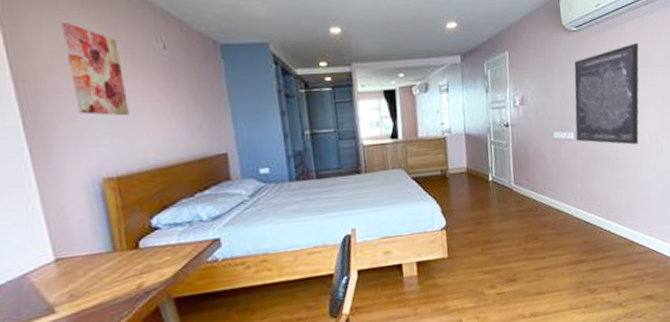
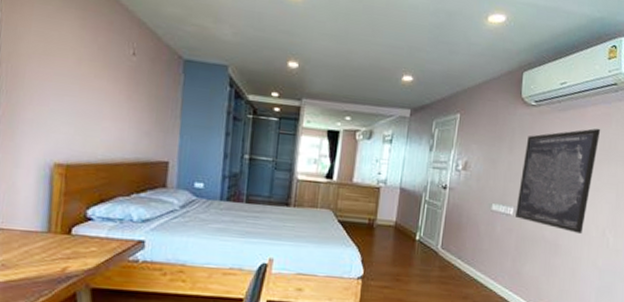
wall art: present [61,23,130,116] -> none [47,17,94,111]

